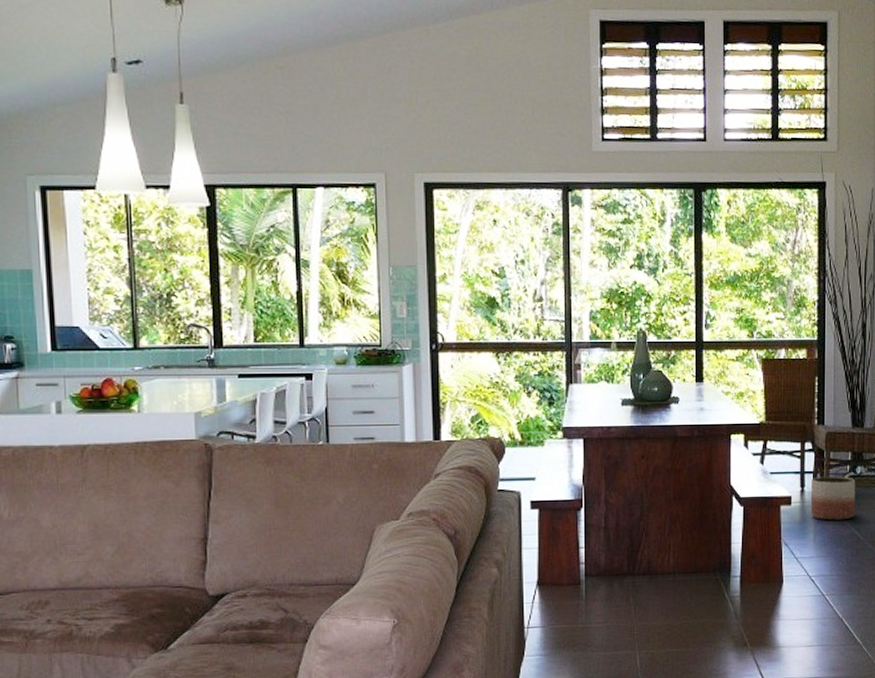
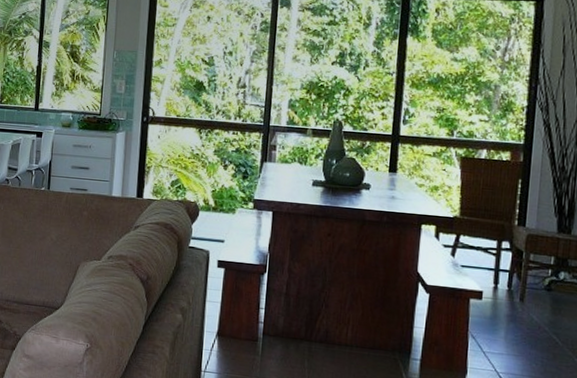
planter: present [810,476,856,521] -> none [503,276,558,323]

